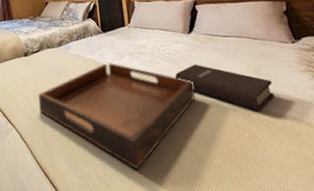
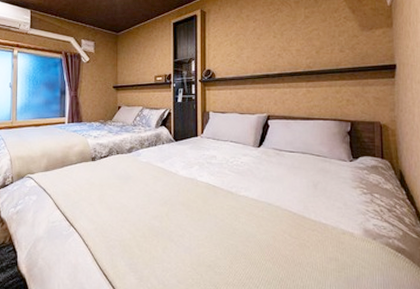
serving tray: present [39,63,196,170] -> none [104,172,256,273]
book: present [175,64,275,111] -> none [241,176,327,222]

